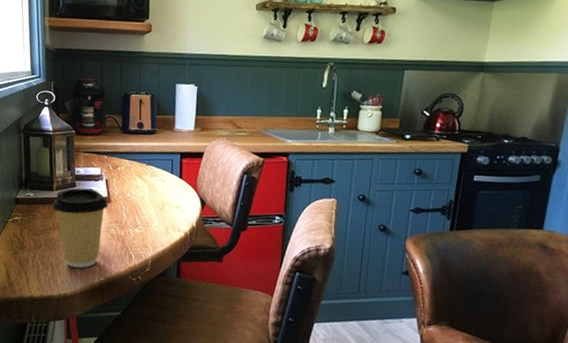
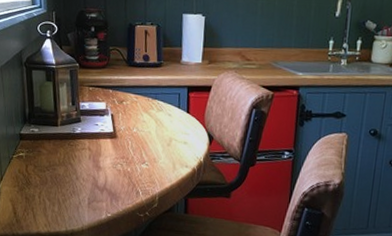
coffee cup: present [52,188,108,268] -> none [57,123,115,204]

